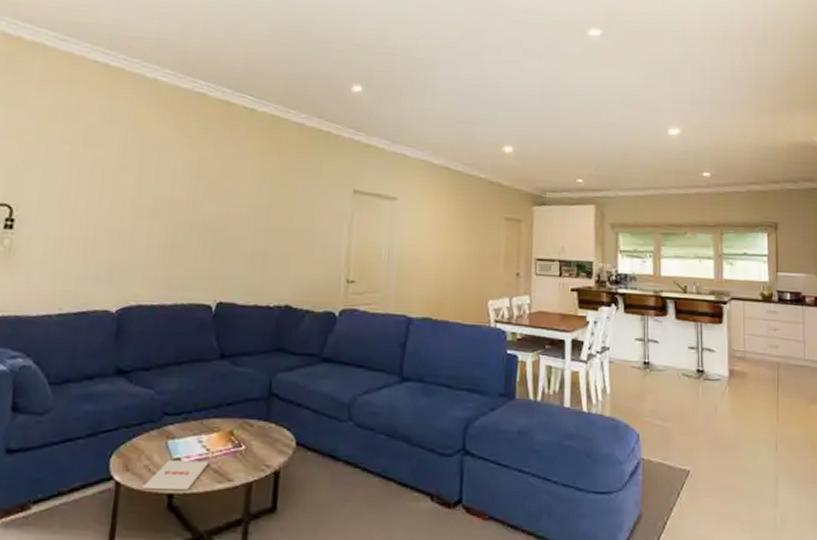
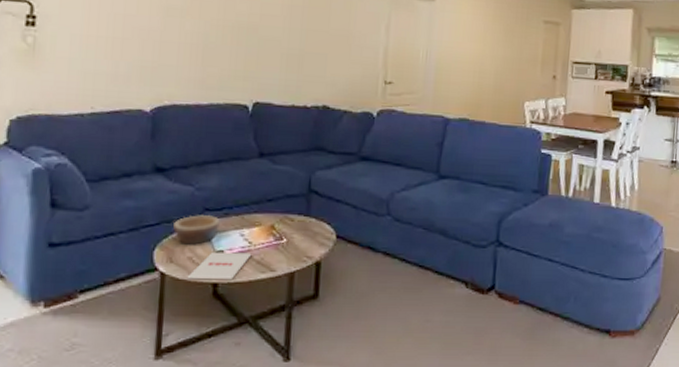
bowl: none [131,419,179,452] -> present [173,215,220,245]

